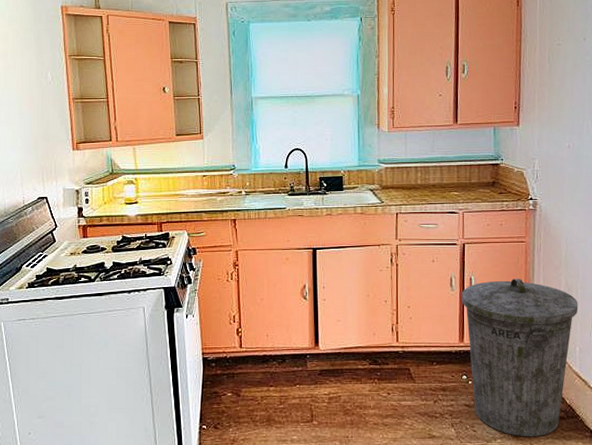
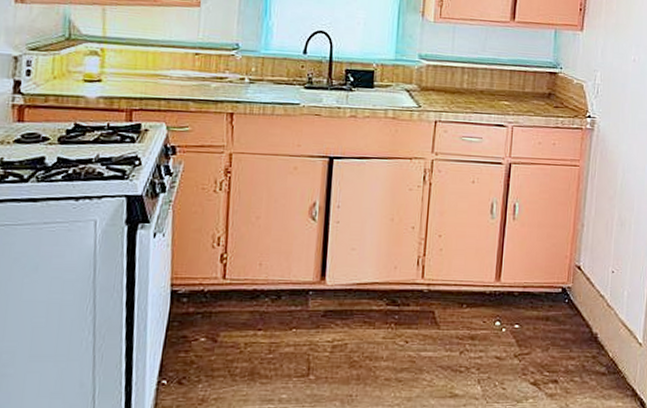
trash can: present [461,279,578,437] -> none [502,209,630,396]

